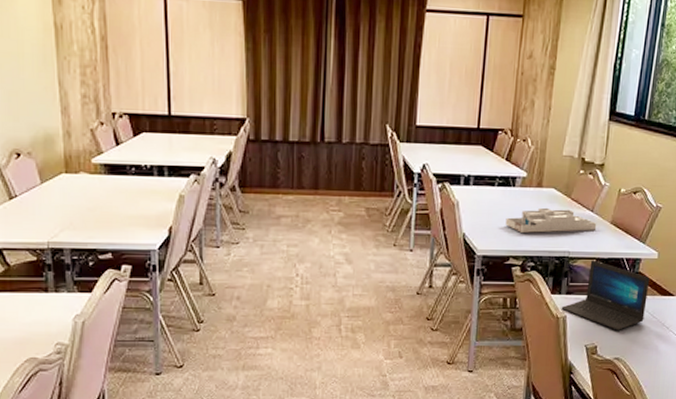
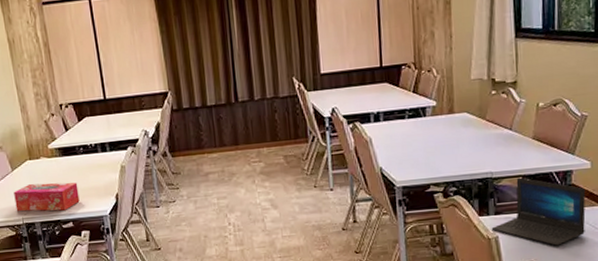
tissue box: none [40,203,124,238] -> present [14,182,80,212]
desk organizer: present [505,207,597,233] -> none [421,131,518,160]

